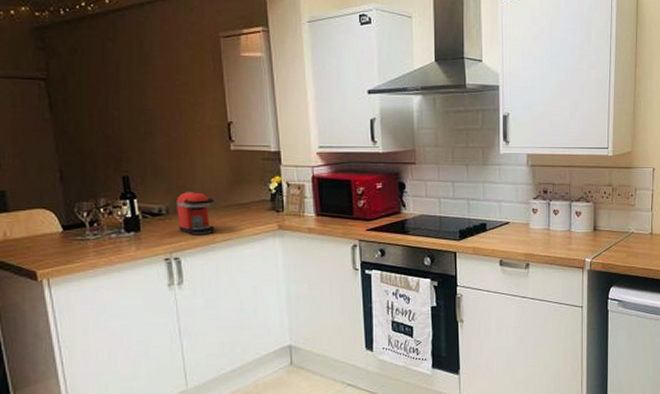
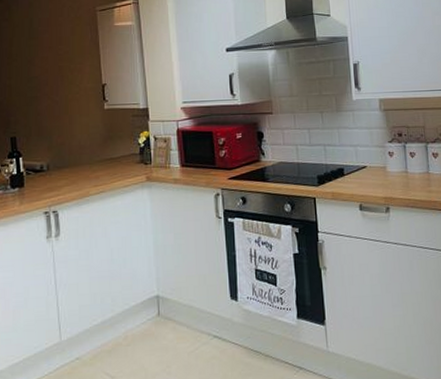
coffee maker: present [177,191,215,235] -> none [56,148,89,189]

